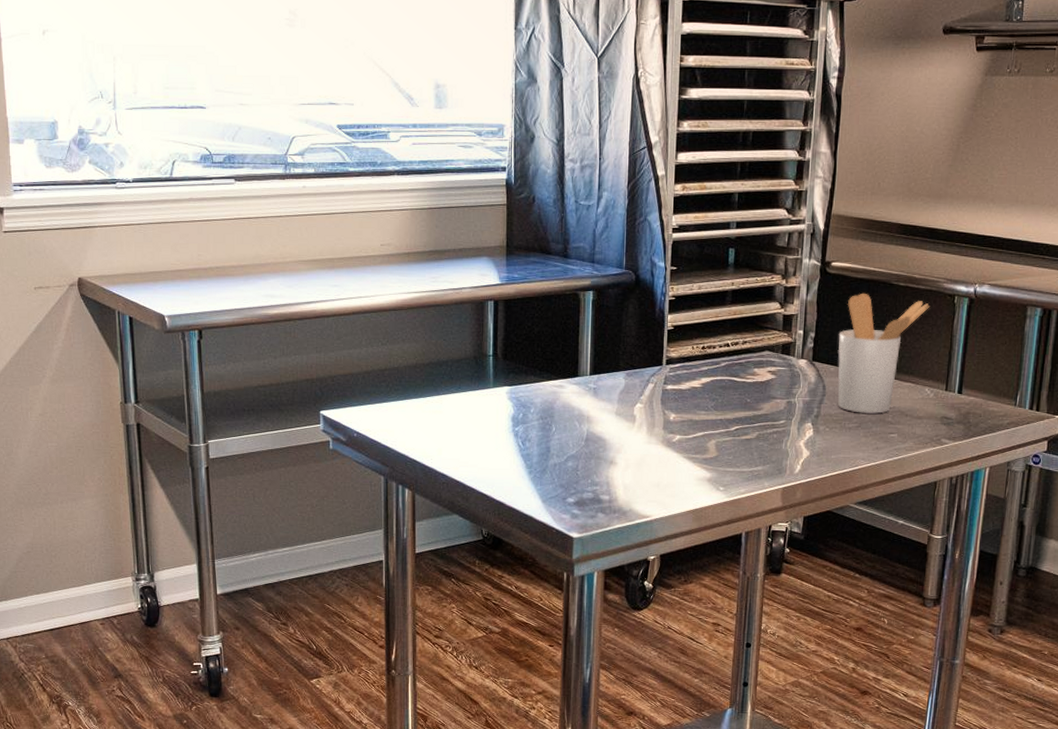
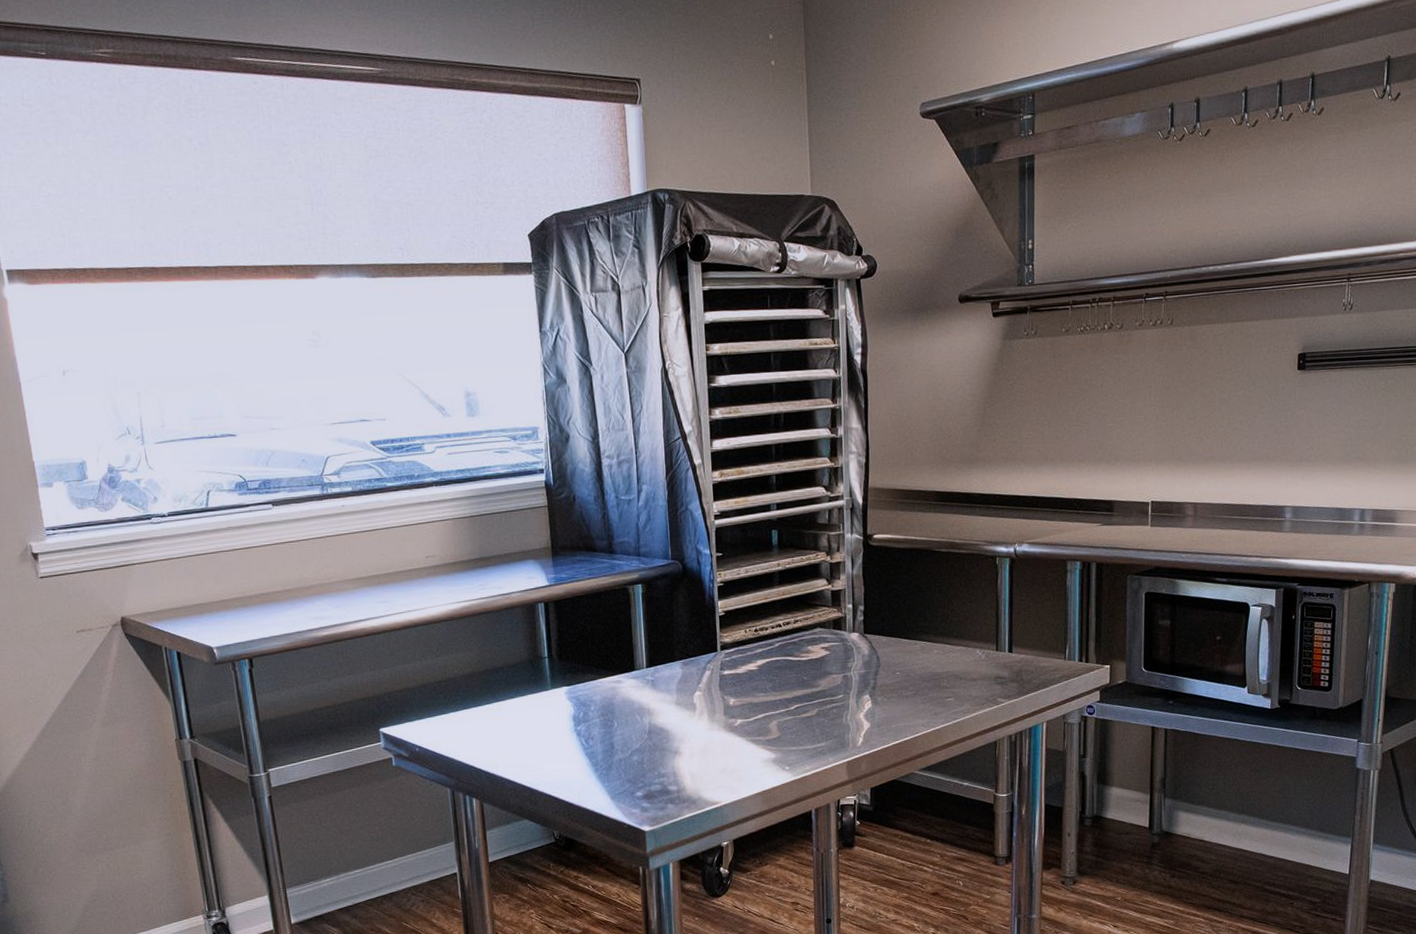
utensil holder: present [837,293,931,414] -> none [887,562,974,681]

